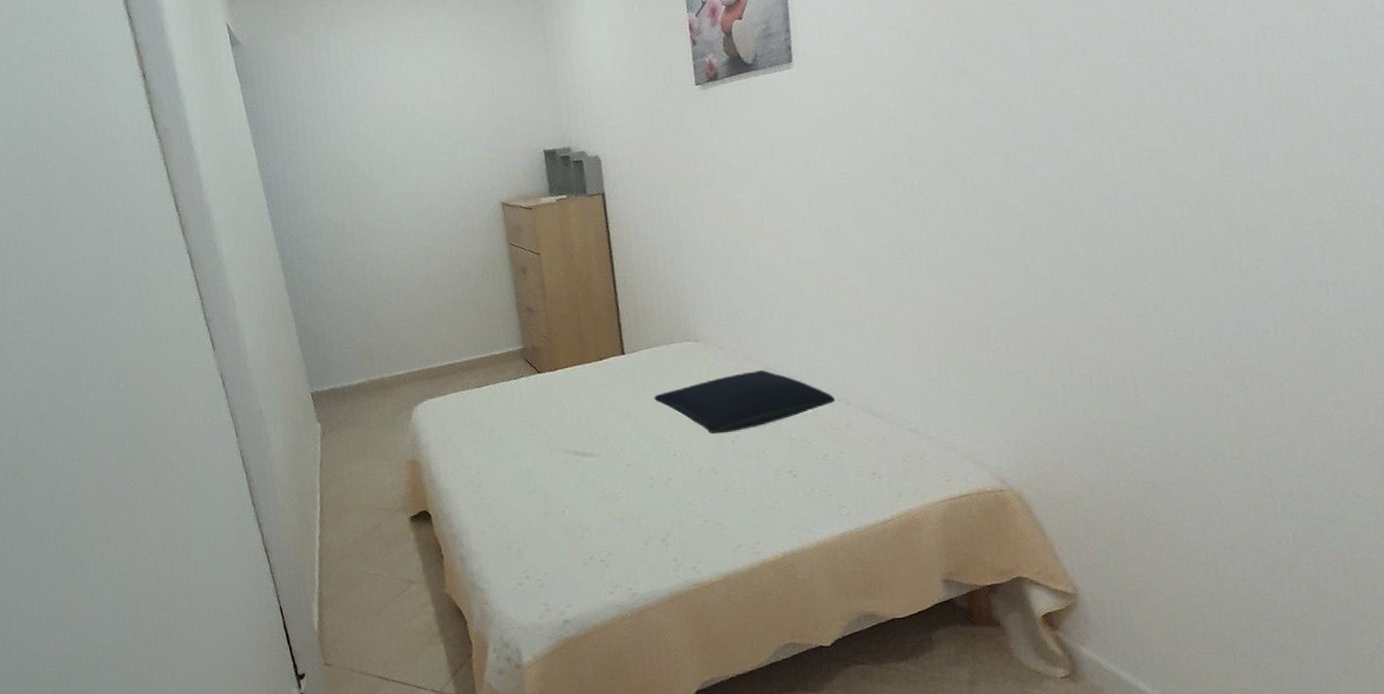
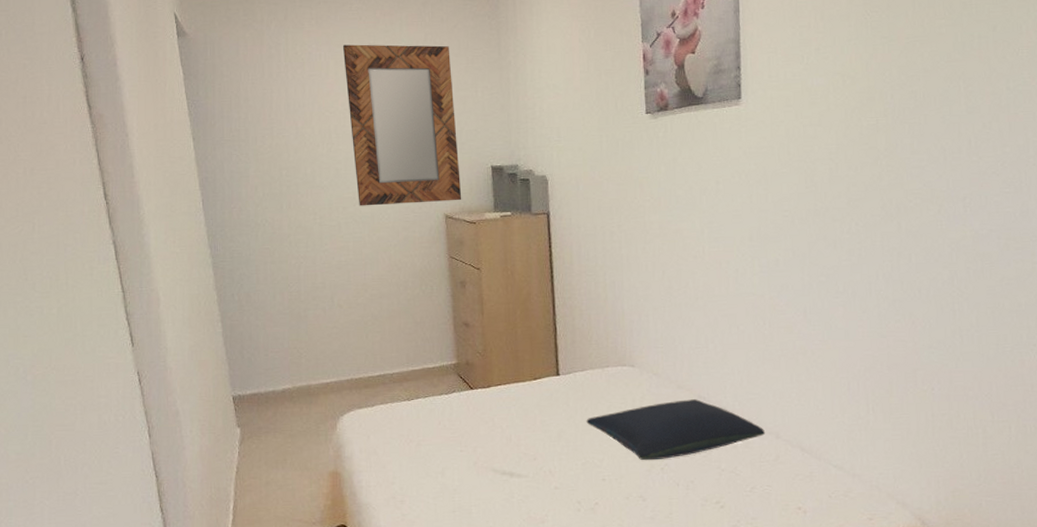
home mirror: none [389,33,517,200] -> present [342,44,462,206]

